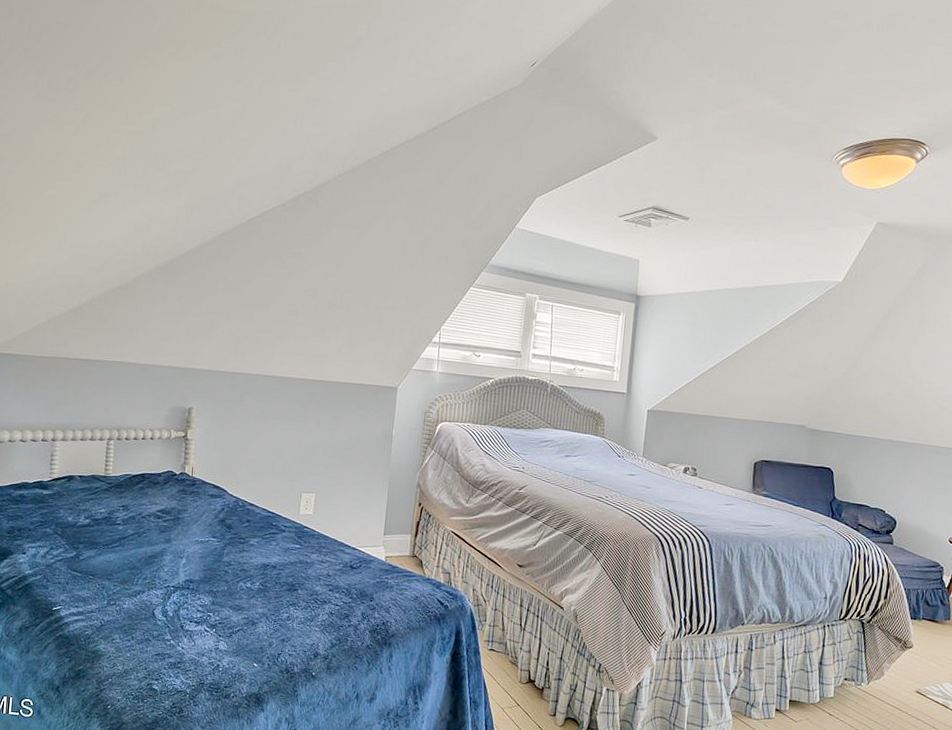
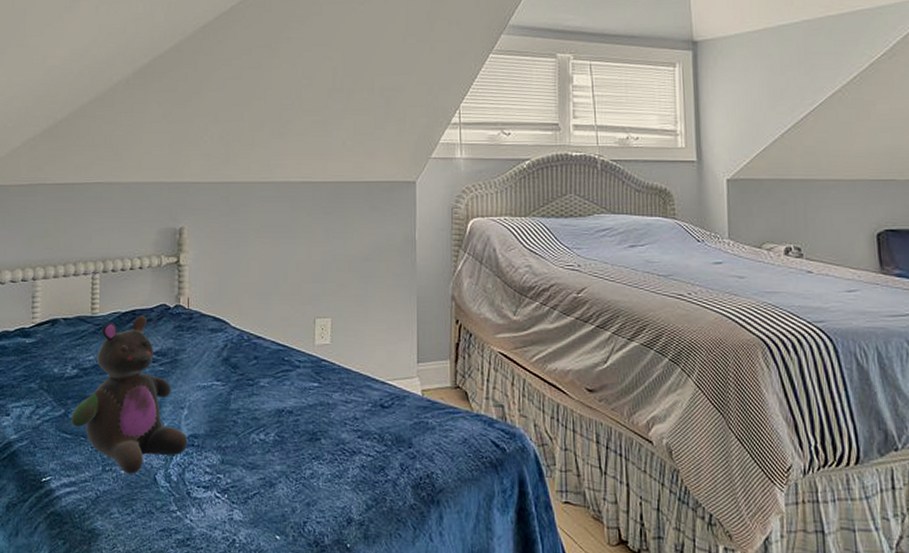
stuffed bear: none [81,479,184,609] -> present [71,316,188,474]

